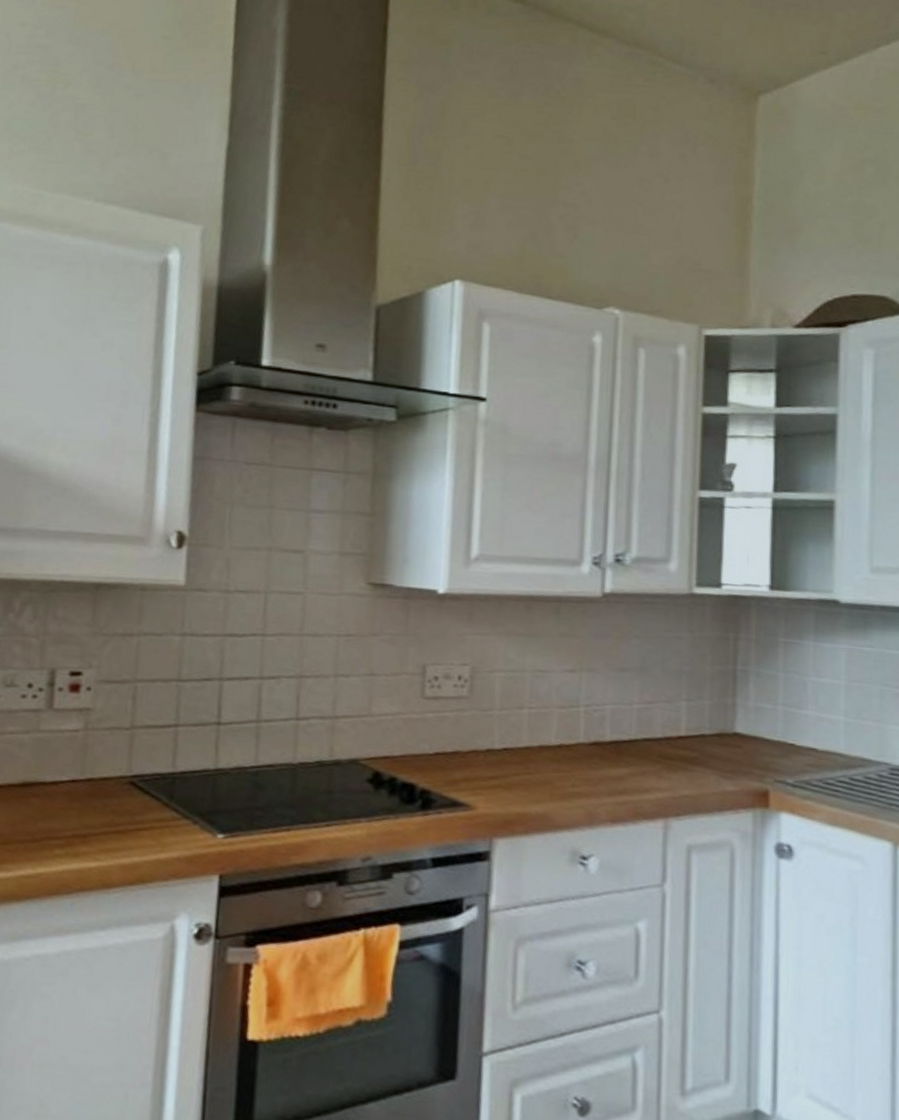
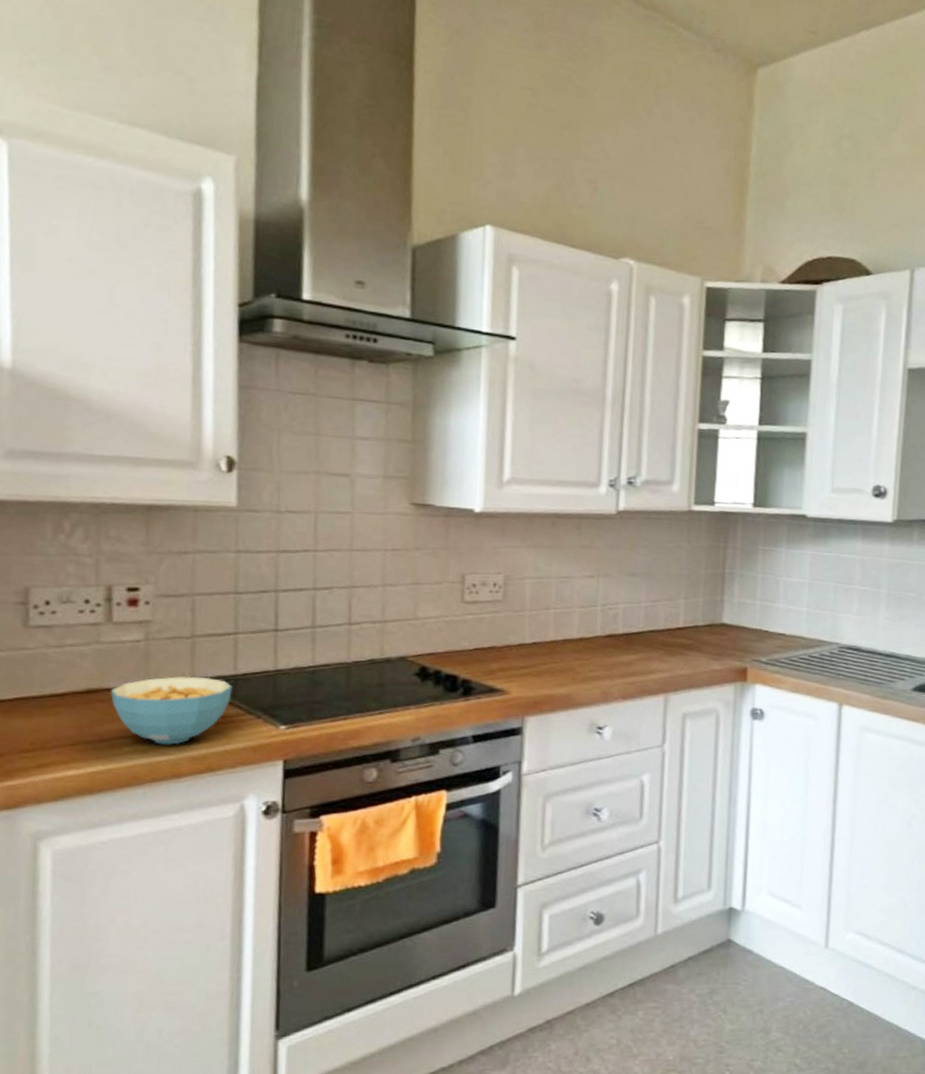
cereal bowl: none [46,772,170,850] -> present [111,676,232,745]

